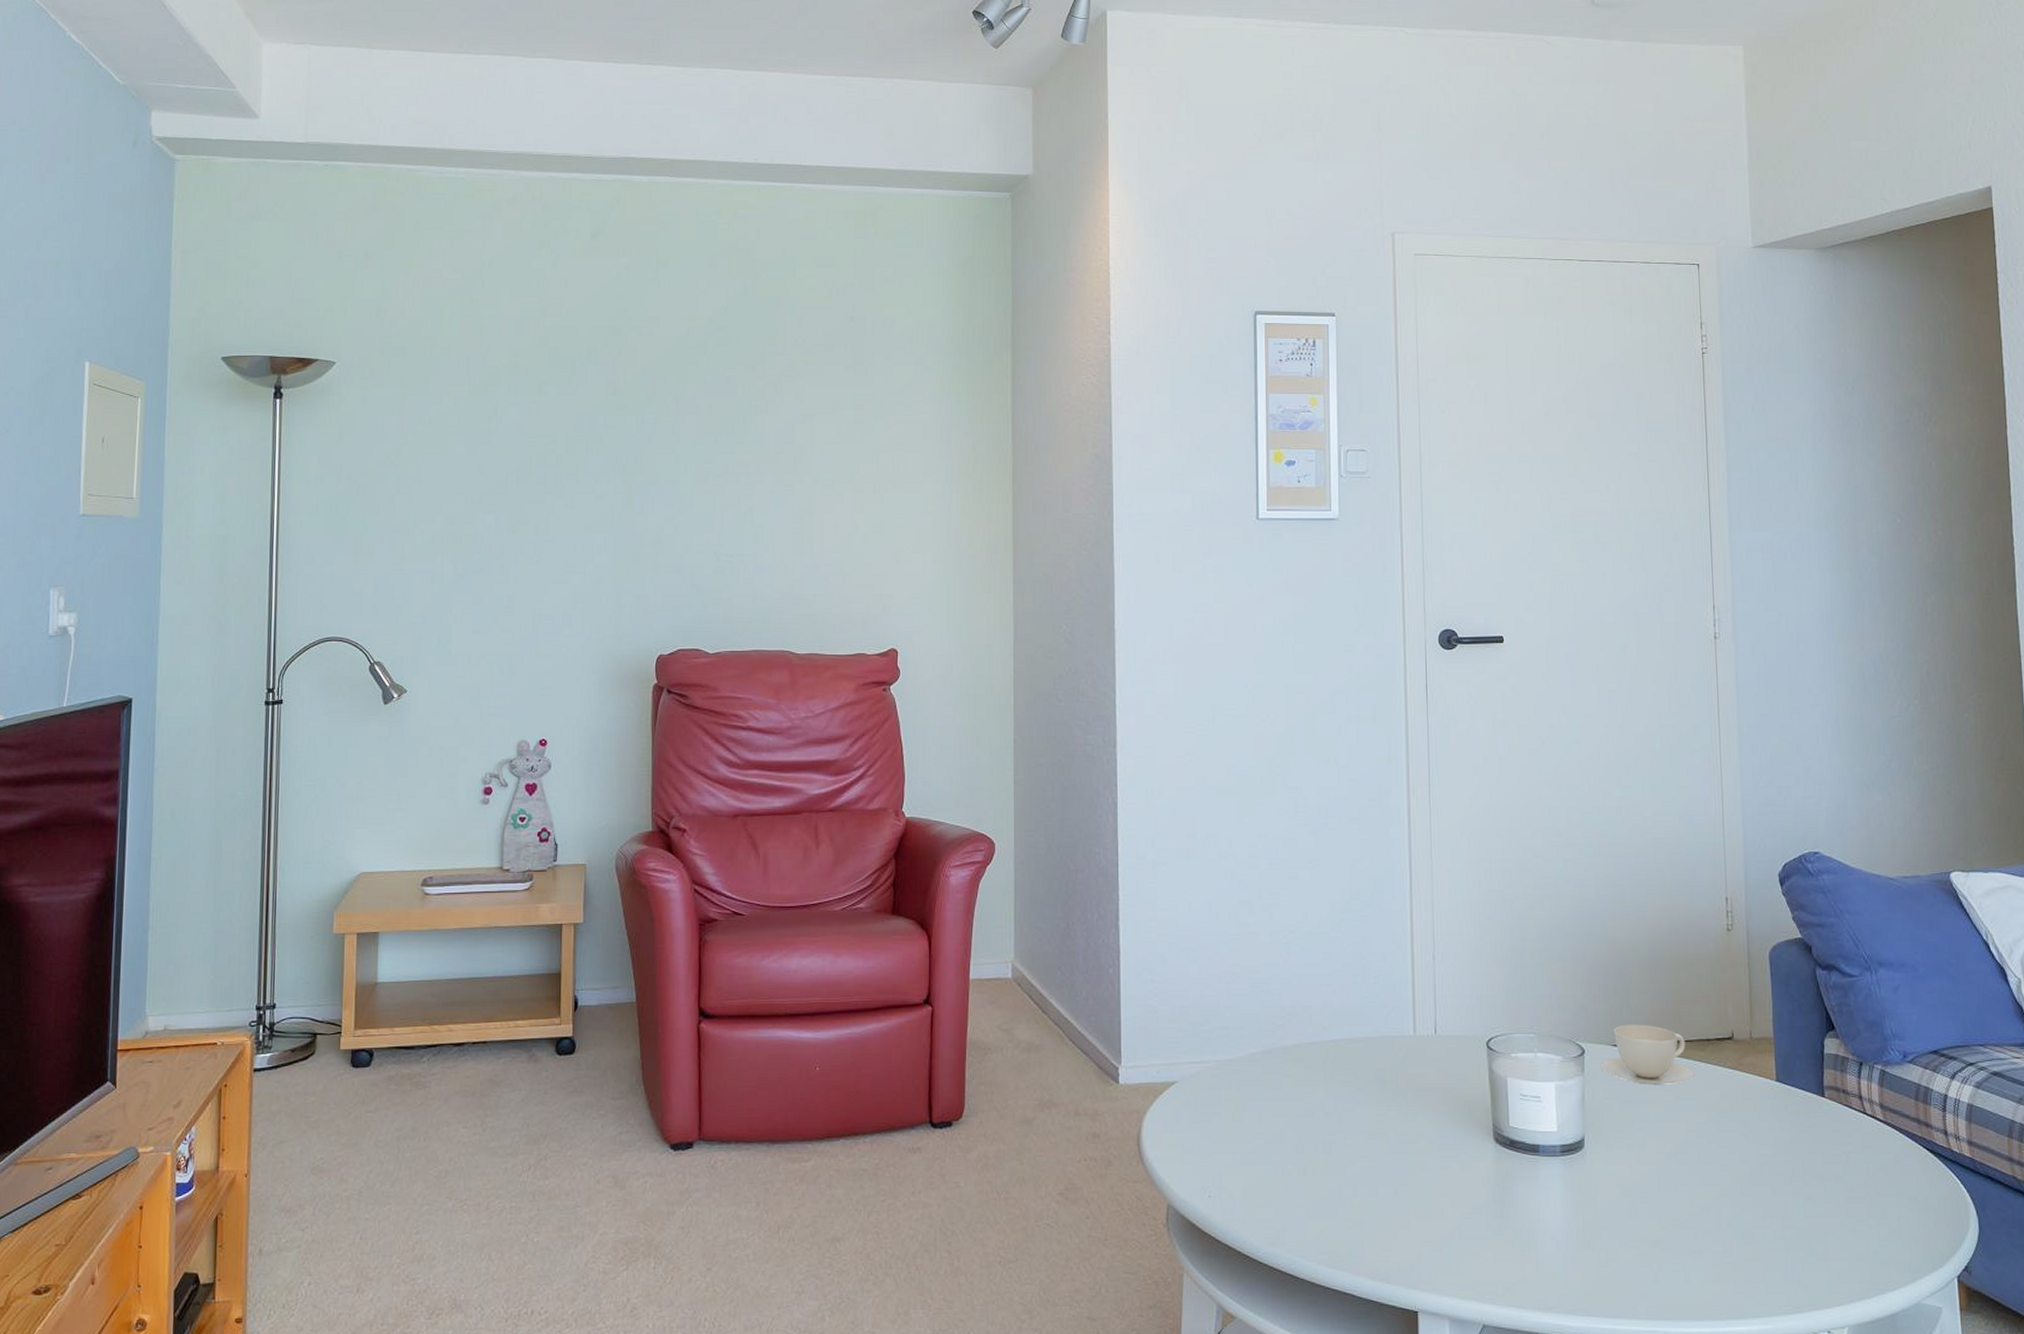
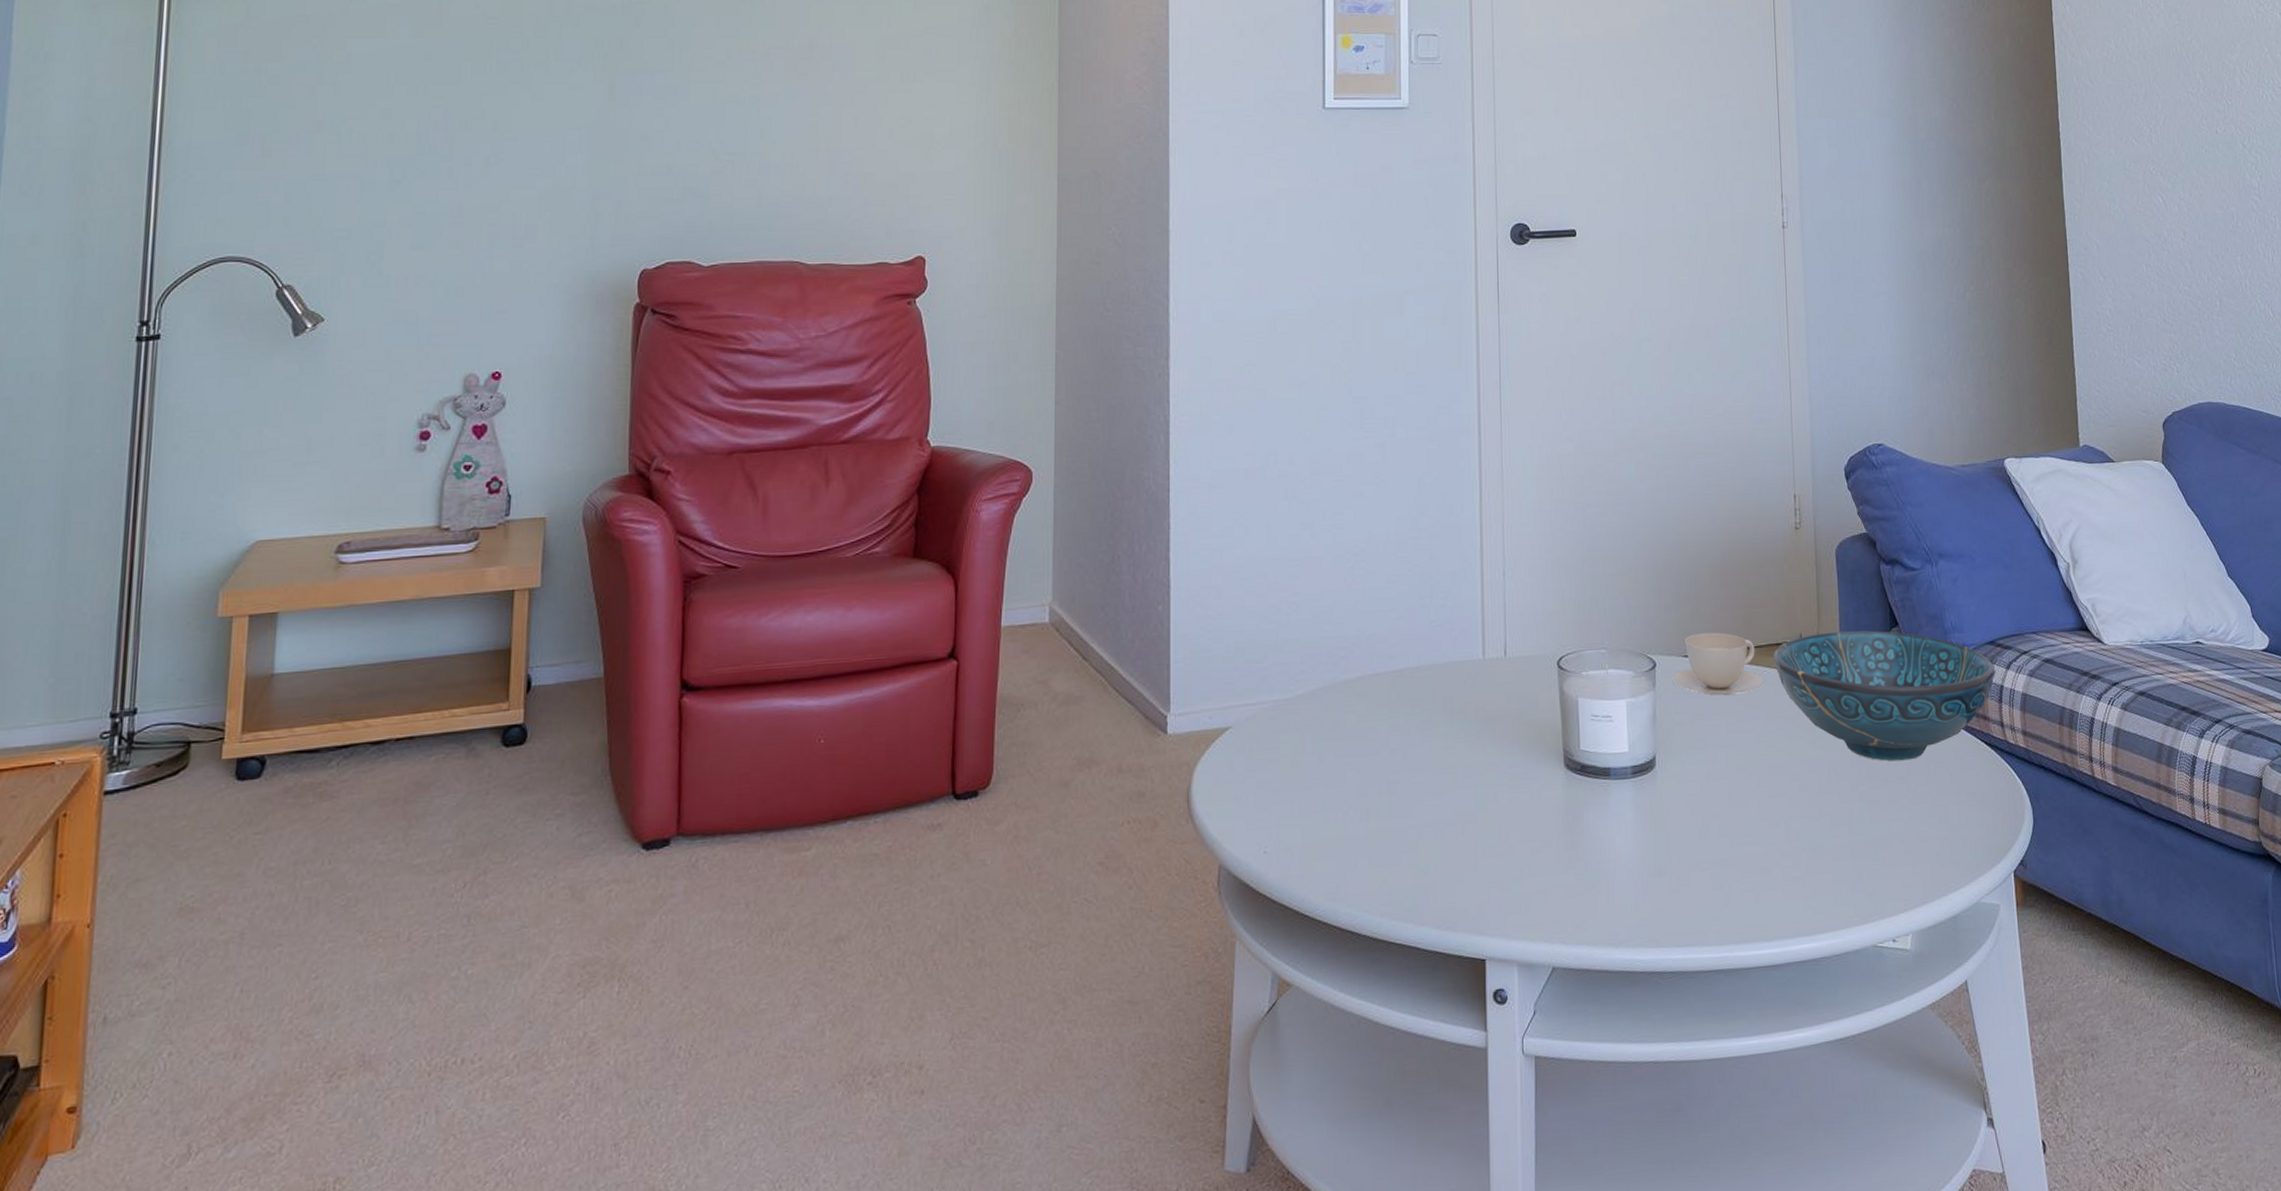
decorative bowl: none [1703,1031,1939,1160] -> present [1773,630,1996,762]

